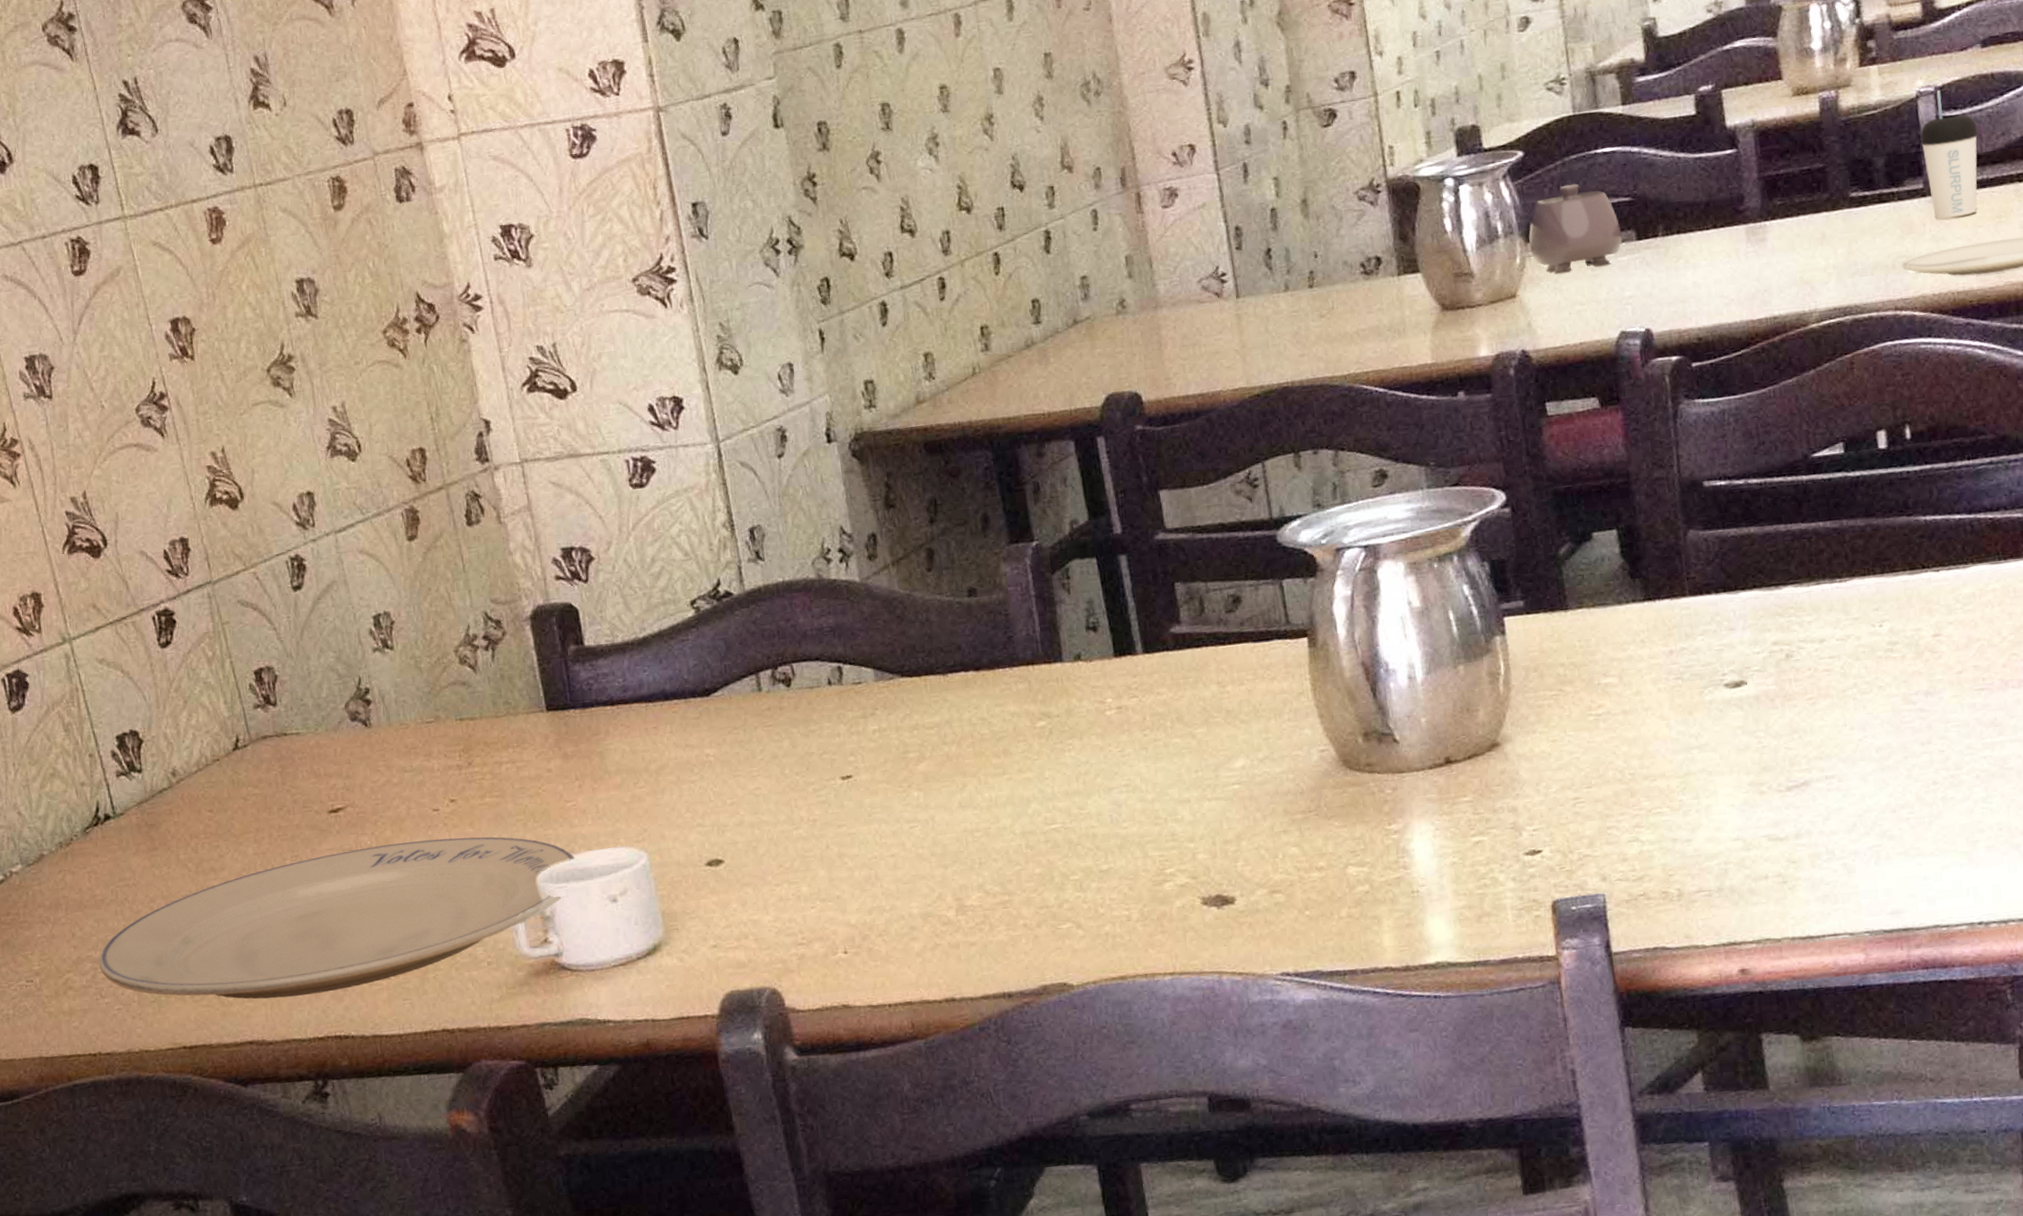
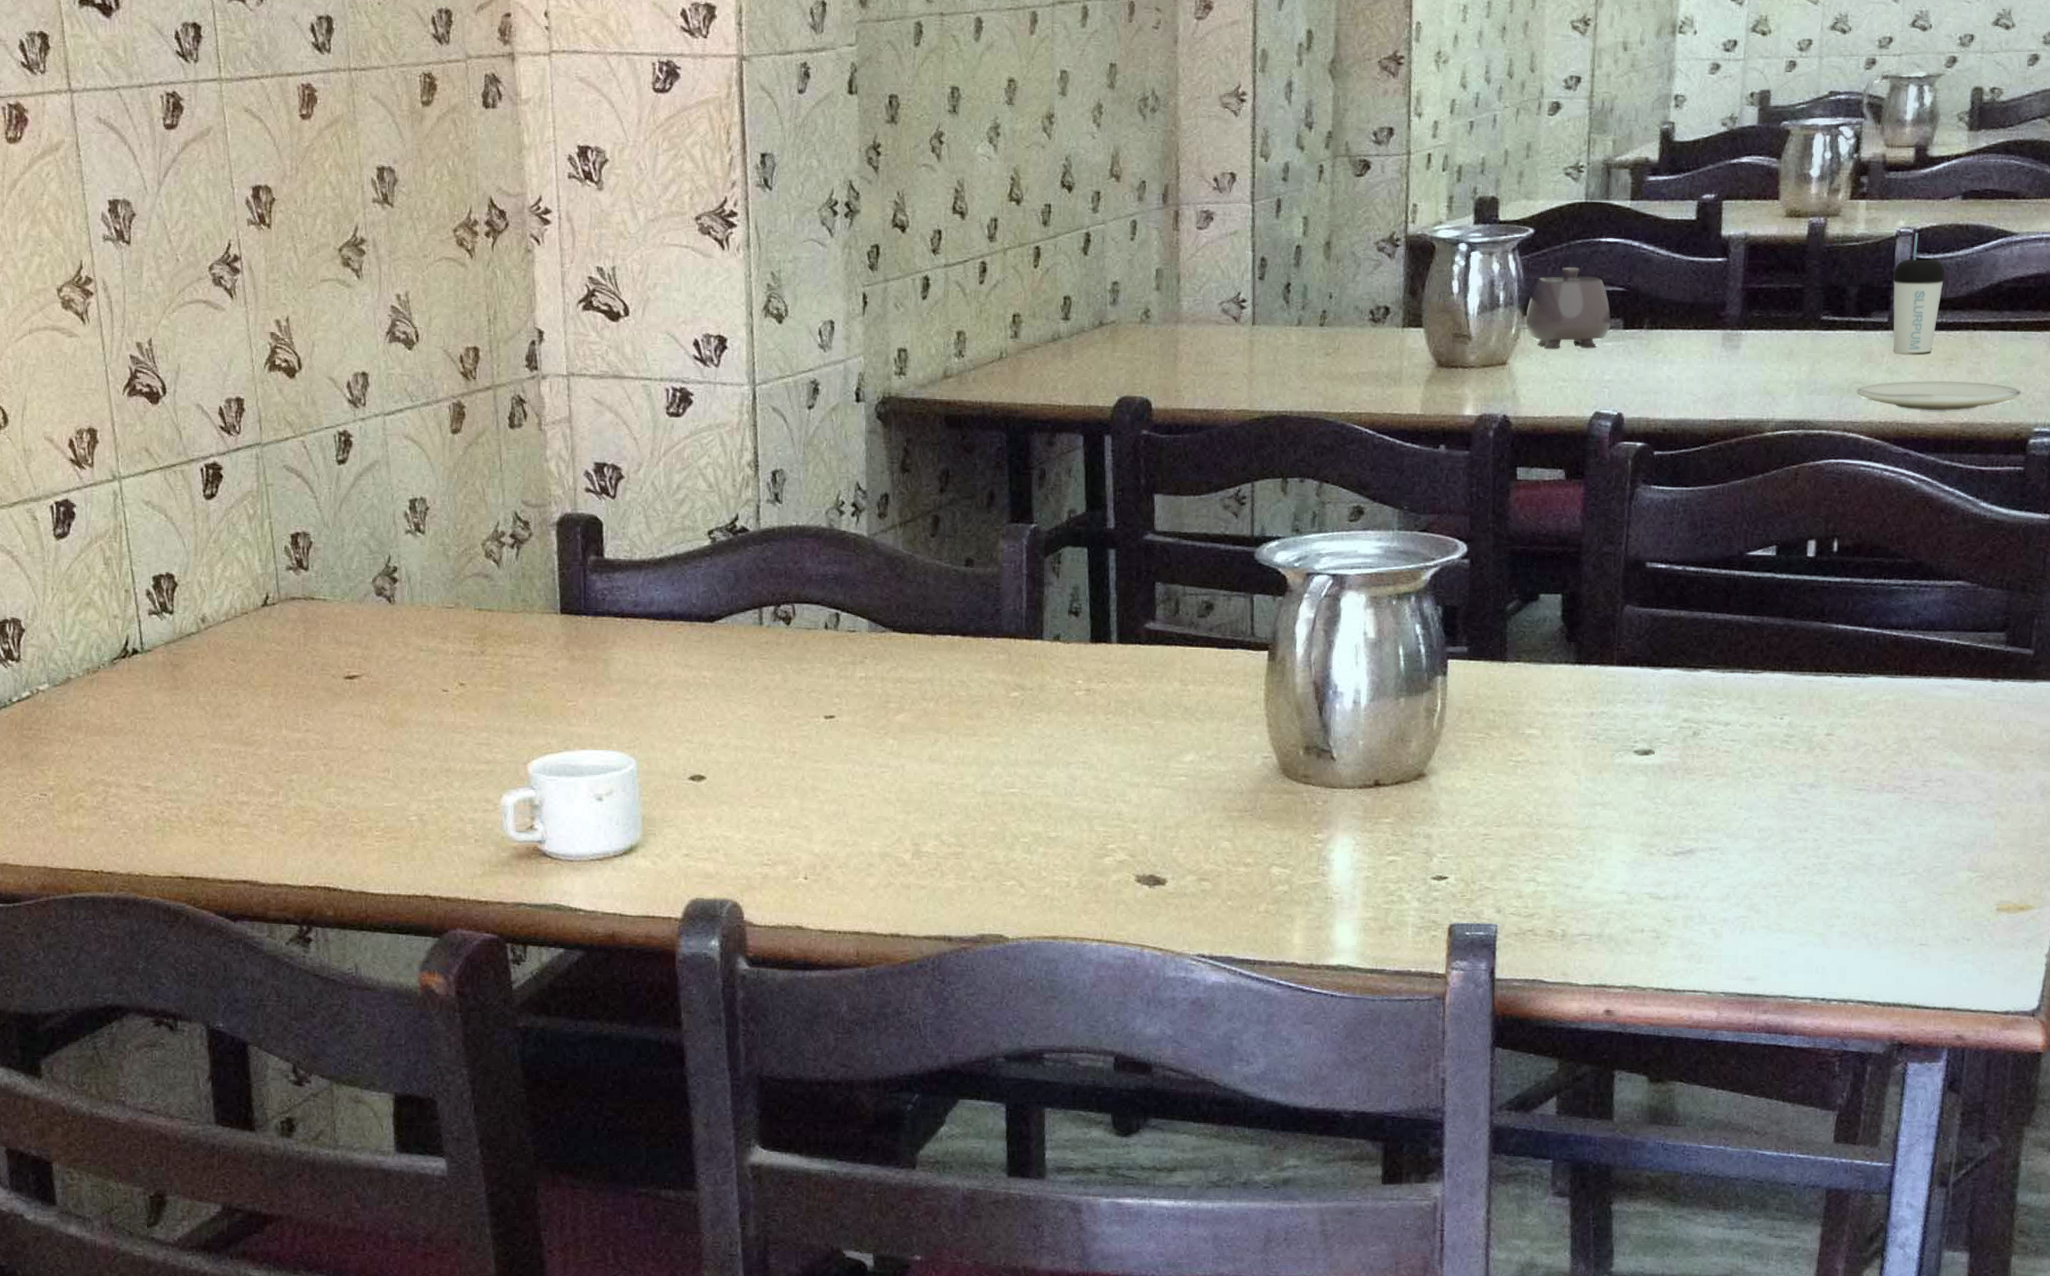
plate: present [98,836,578,999] -> none [111,716,571,845]

